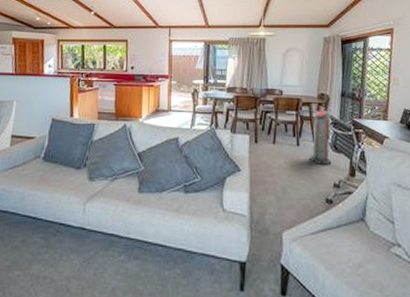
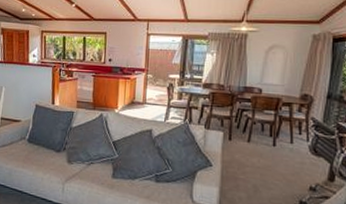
air purifier: present [310,110,332,165] -> none [286,111,313,167]

